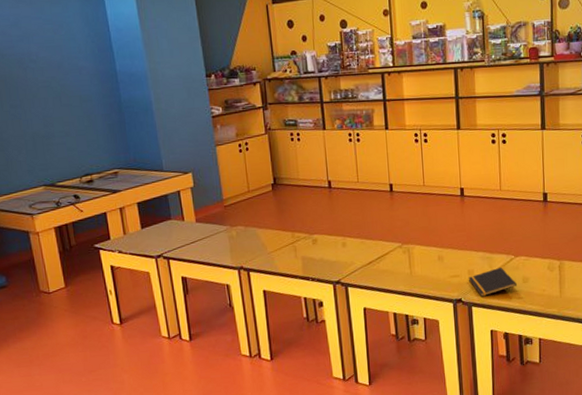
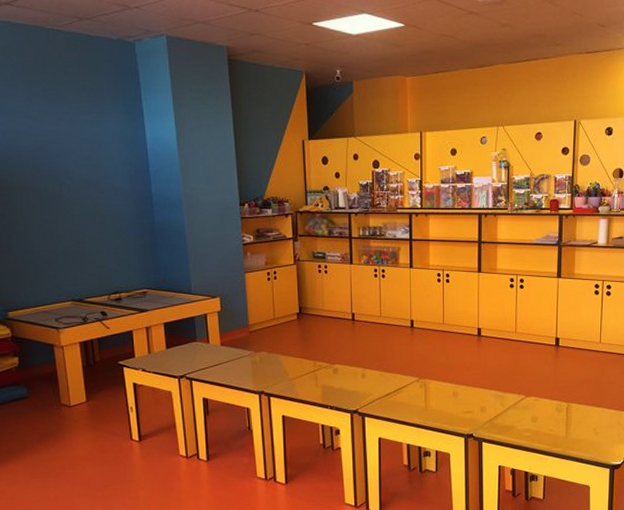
notepad: present [468,267,517,297] -> none [480,405,526,434]

